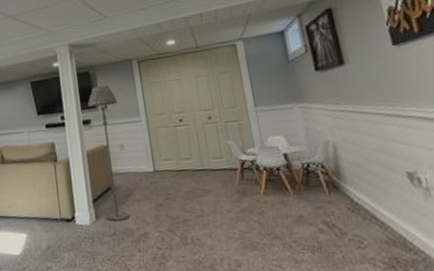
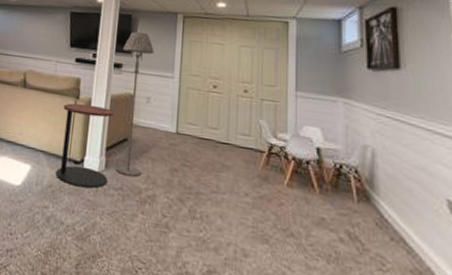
side table: none [44,164,101,243] -> present [56,103,114,188]

